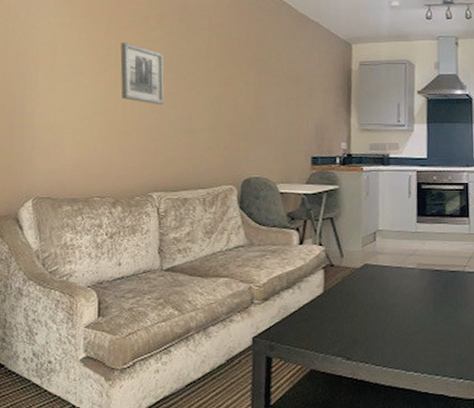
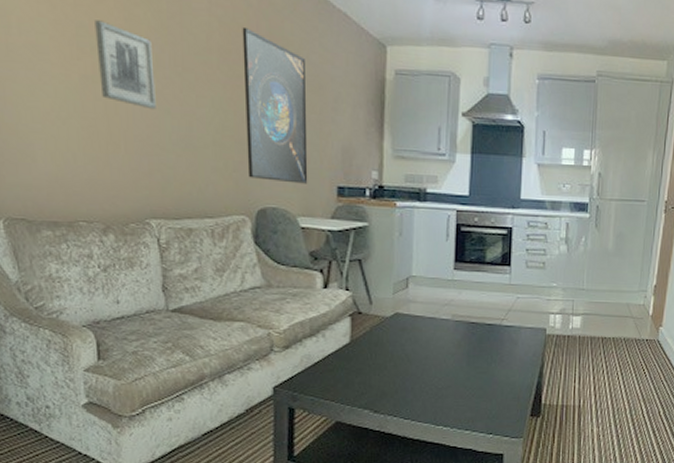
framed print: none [235,38,286,156] -> present [242,26,308,184]

